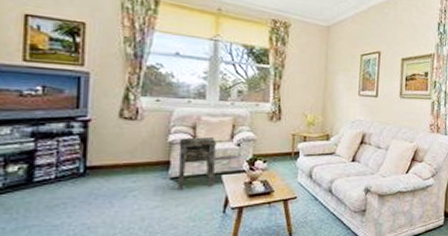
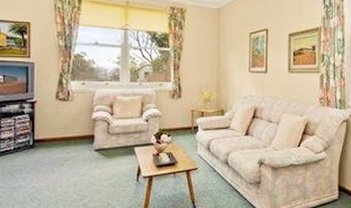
side table: present [178,137,216,191] -> none [100,114,129,161]

